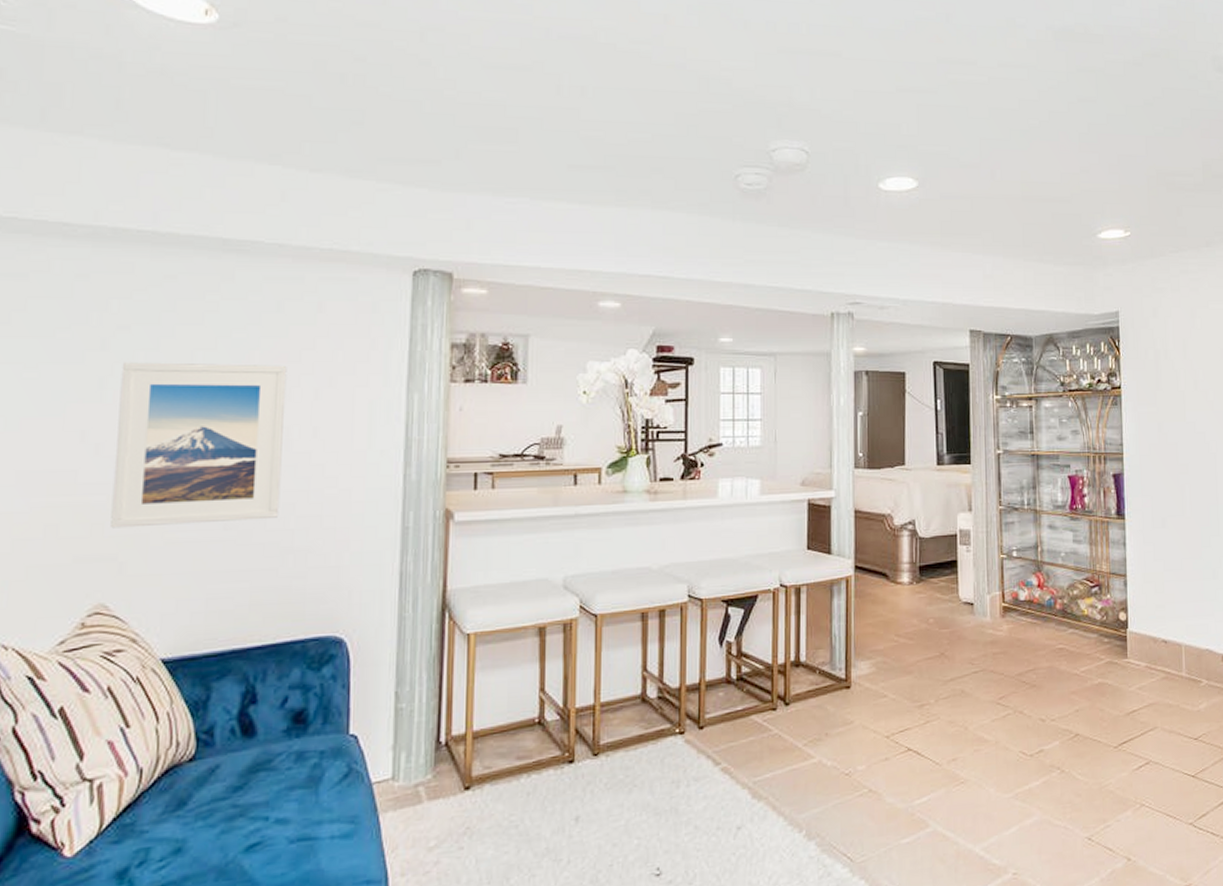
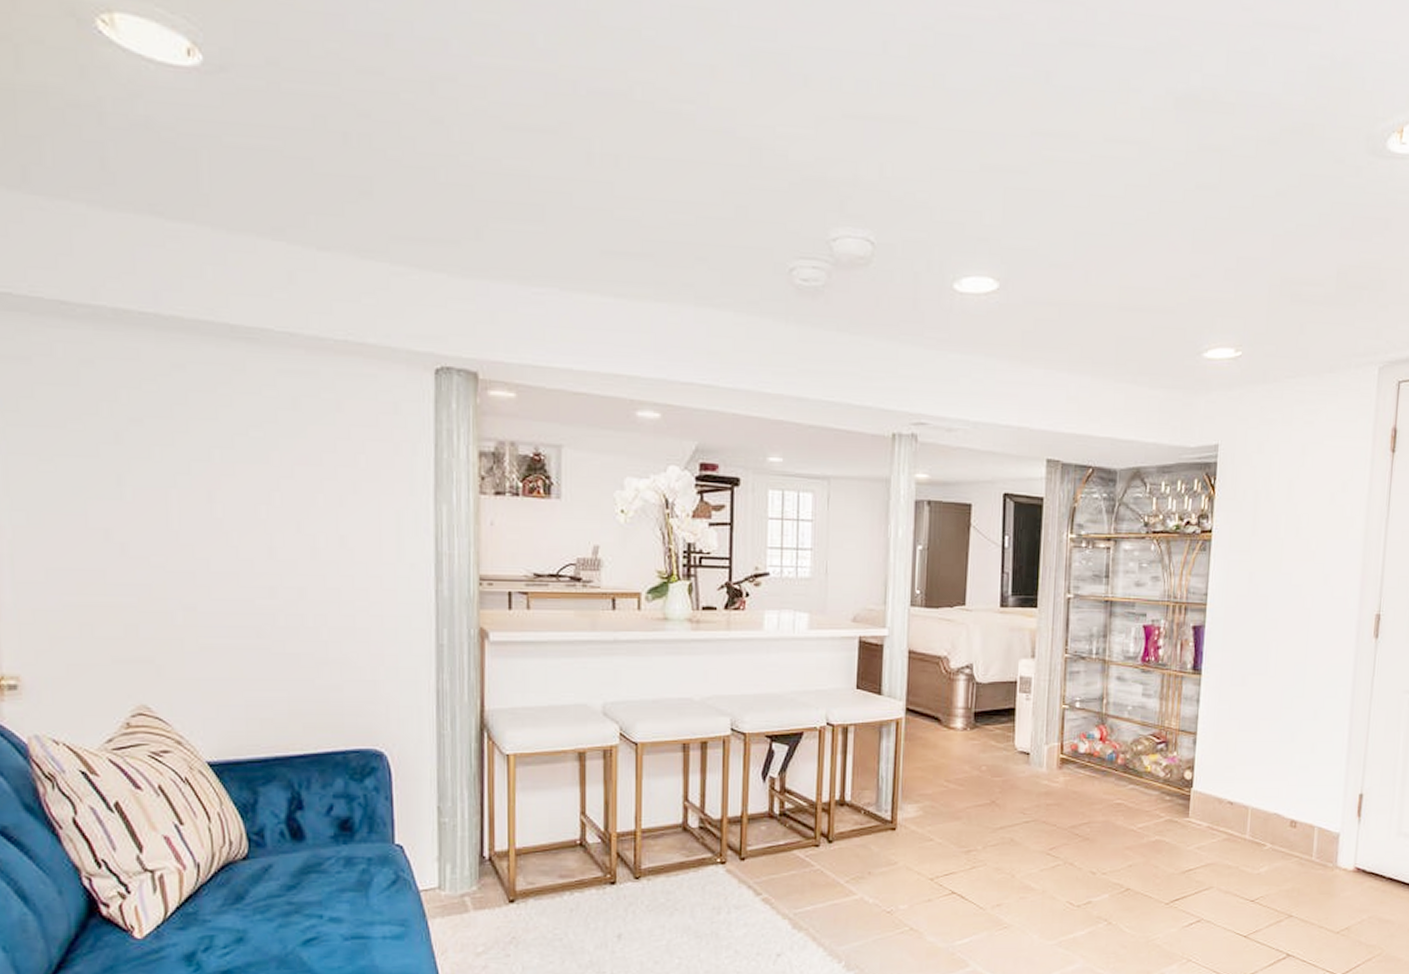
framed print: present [110,362,287,528] -> none [138,458,312,631]

